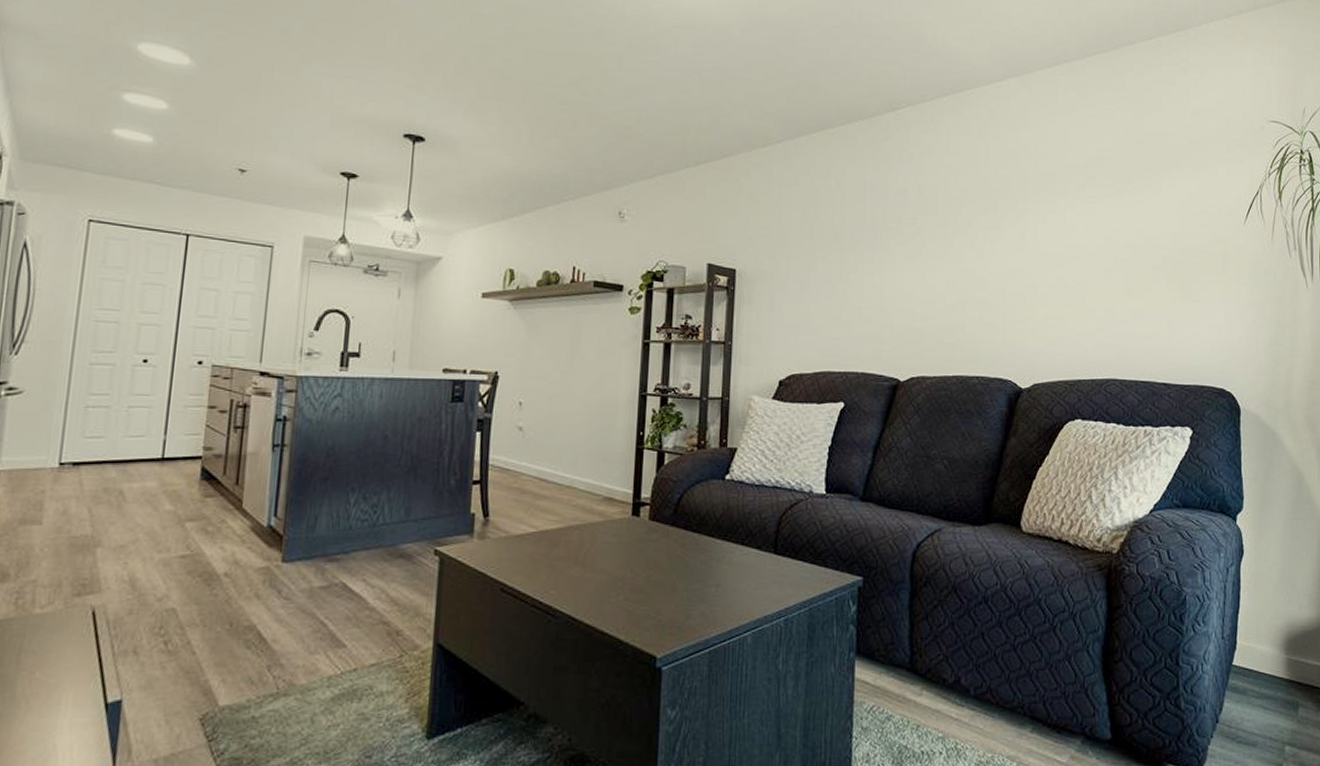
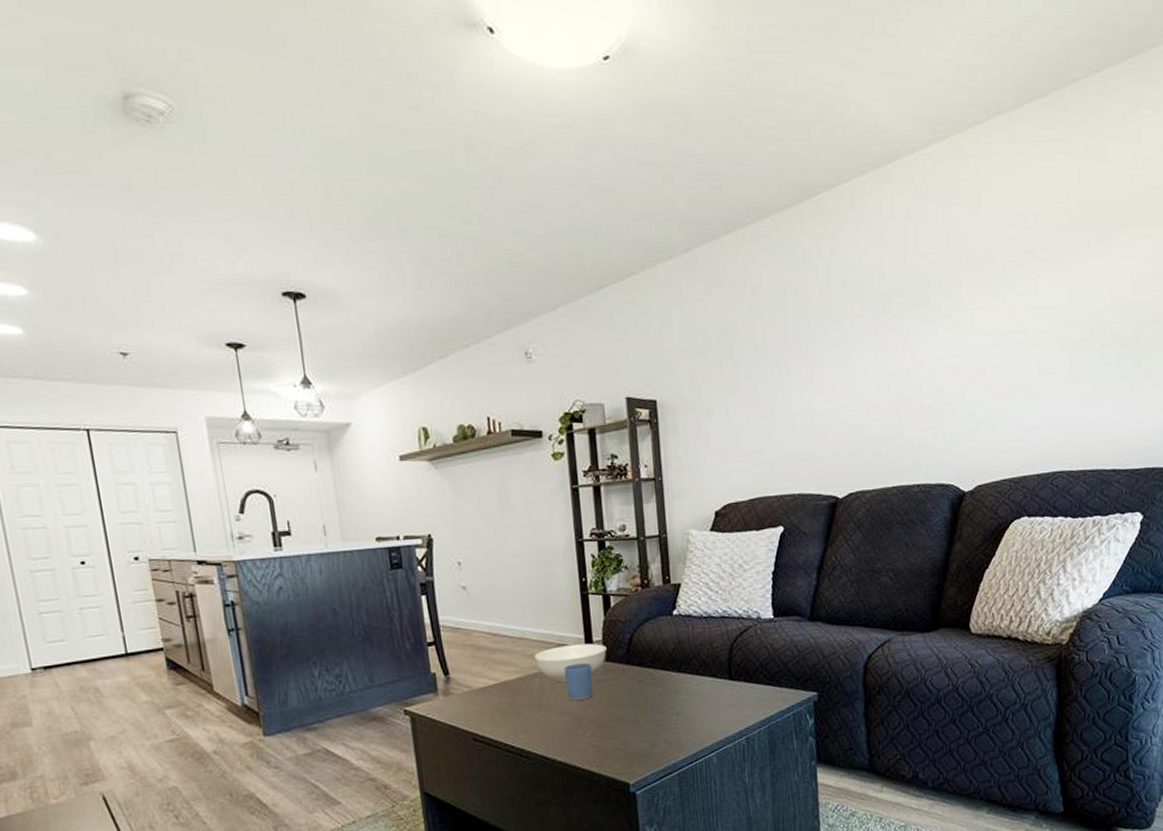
bowl: none [578,499,654,538] -> present [534,643,607,683]
mug: none [606,519,636,559] -> present [563,663,593,701]

